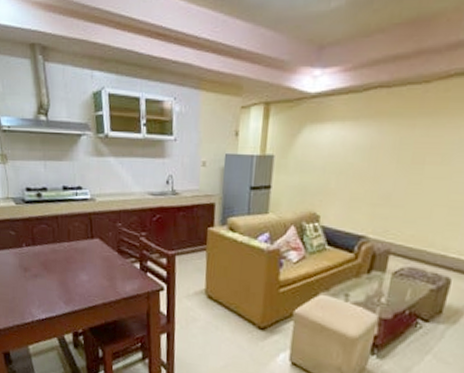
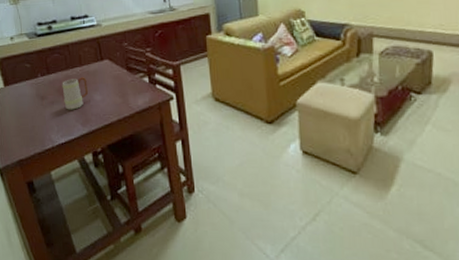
mug: none [47,253,75,287] -> present [62,77,89,110]

